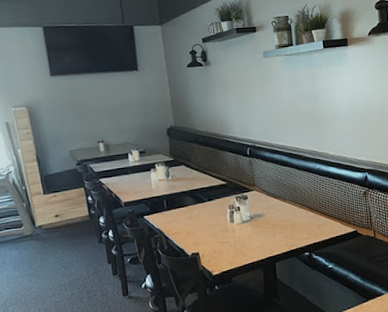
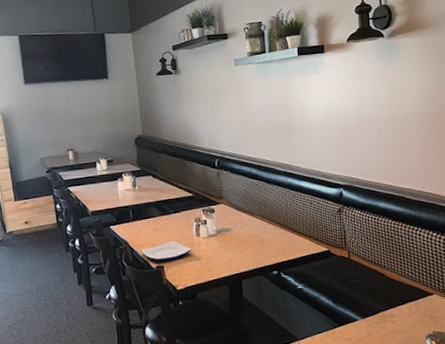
plate: none [175,227,227,248] -> present [140,240,192,261]

